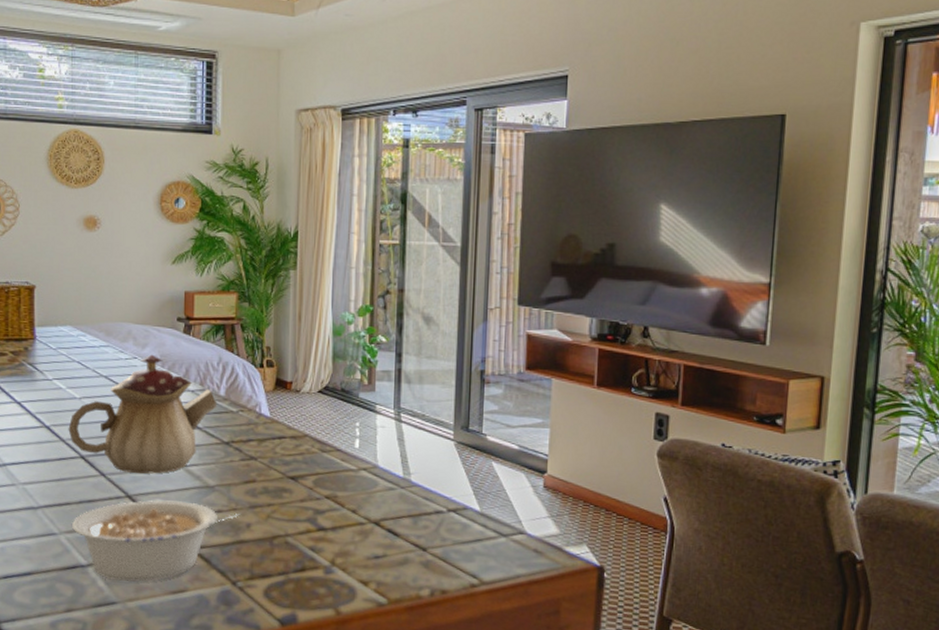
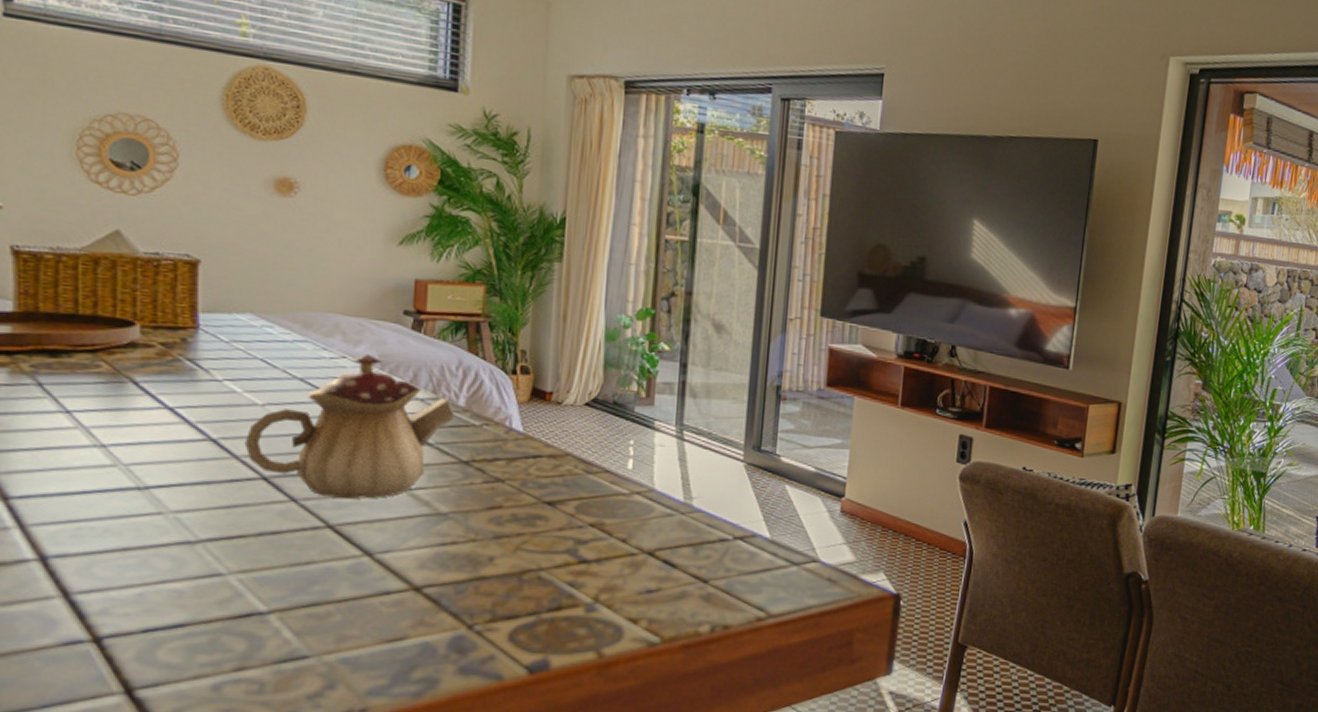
legume: present [71,500,242,582] -> none [246,530,483,631]

